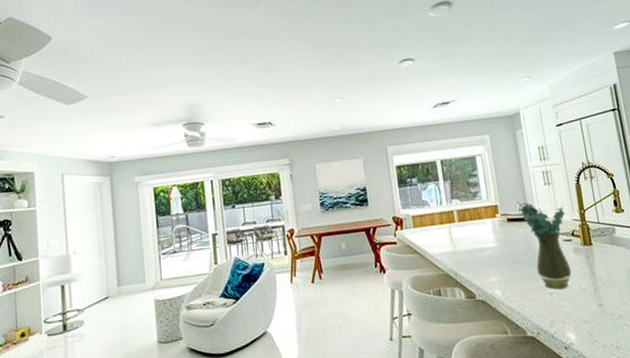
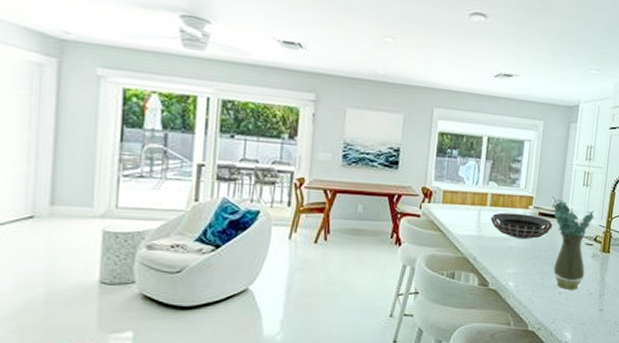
decorative bowl: none [462,222,525,248] -> present [490,212,553,240]

